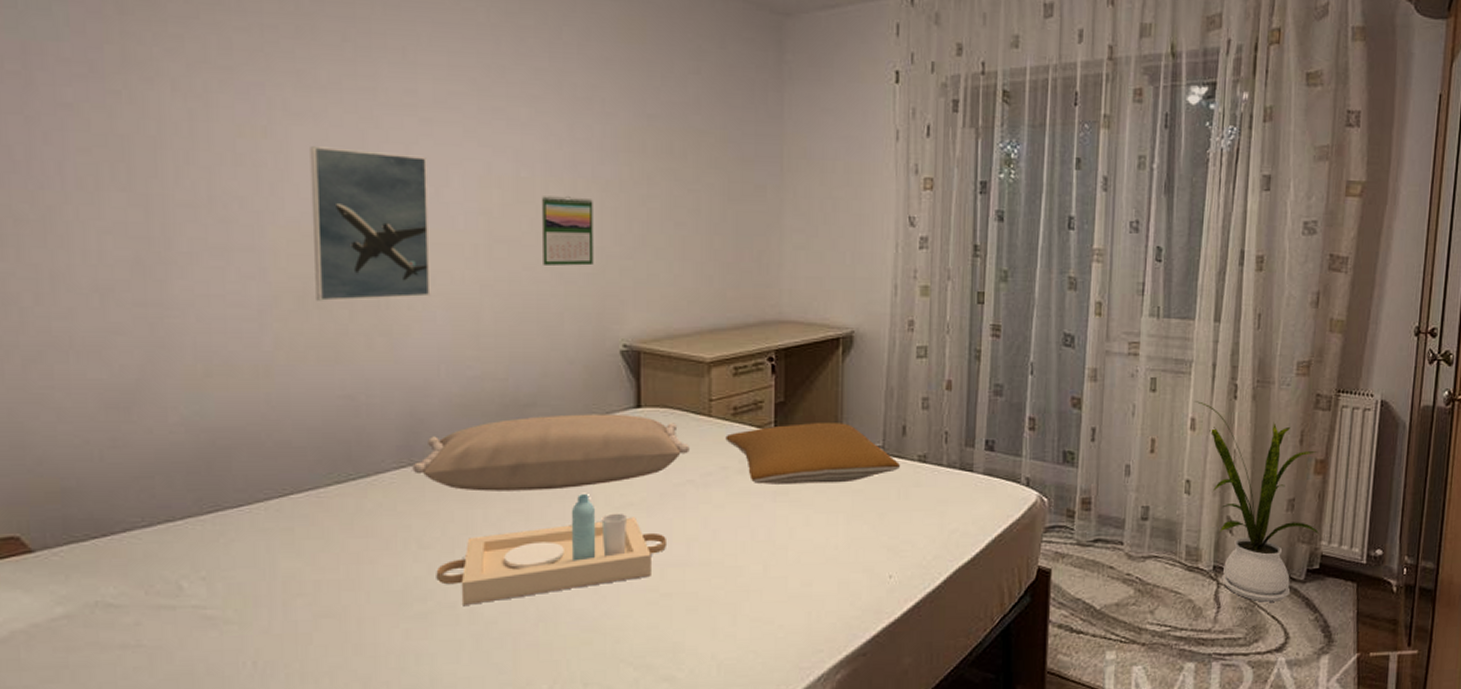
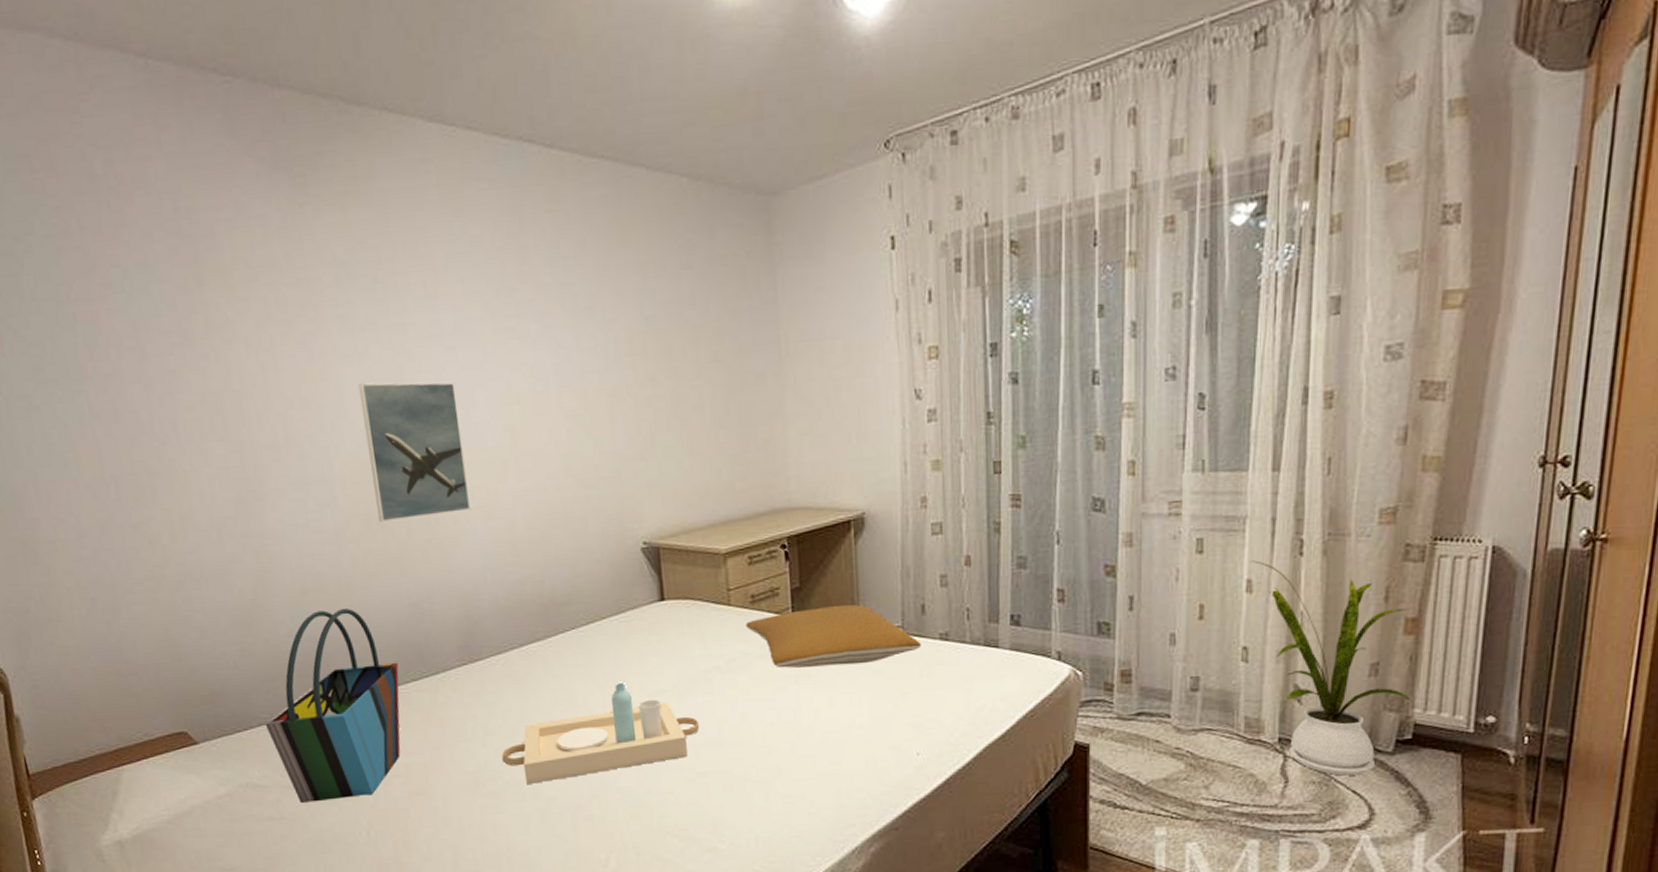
tote bag: none [132,395,319,627] -> present [265,607,401,803]
pillow: present [412,414,689,492] -> none [472,607,713,684]
calendar: present [541,196,594,266] -> none [556,405,609,473]

